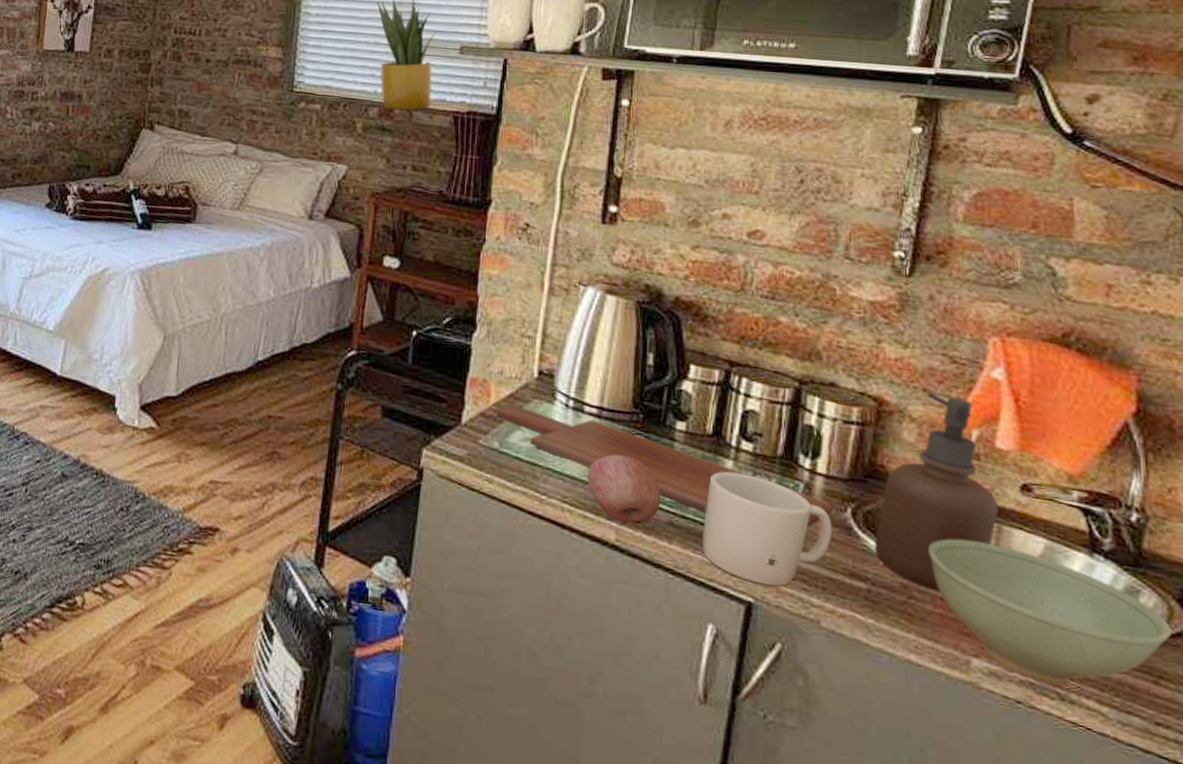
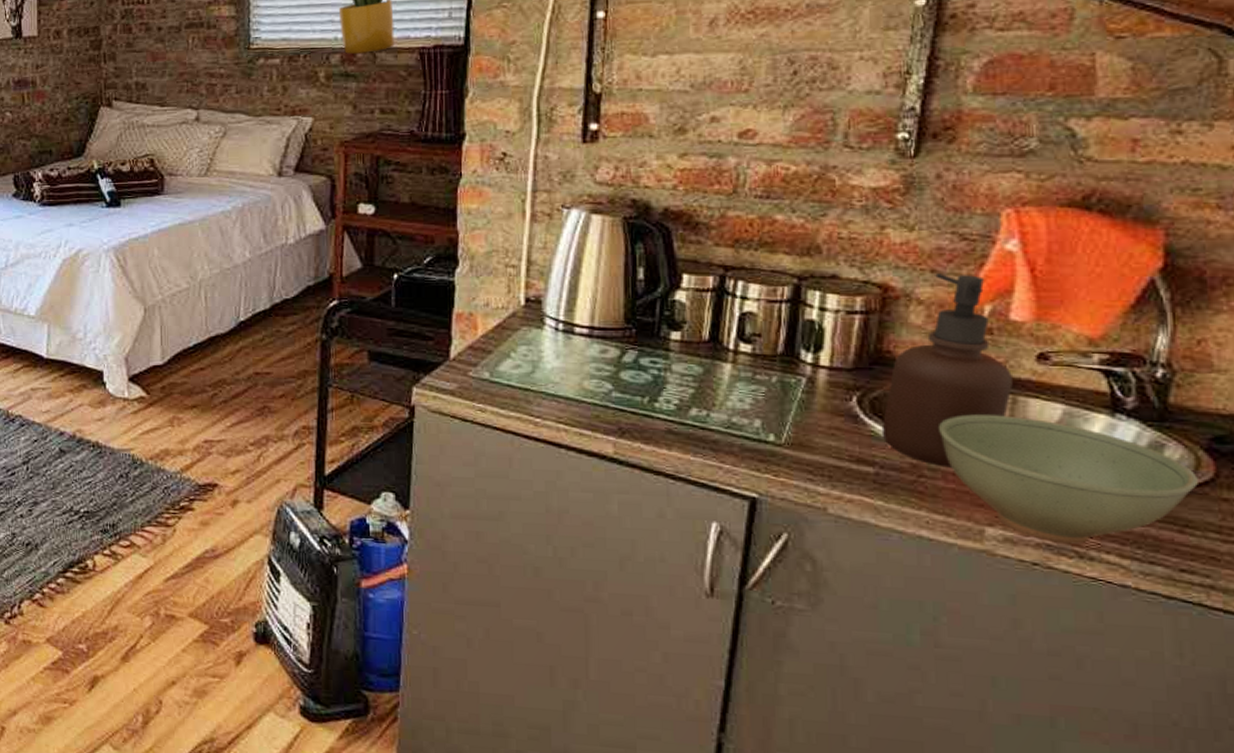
cutting board: present [497,404,834,527] -> none [486,335,839,419]
fruit: present [587,454,661,524] -> none [581,370,658,436]
mug: present [702,471,833,588] -> none [702,375,838,482]

